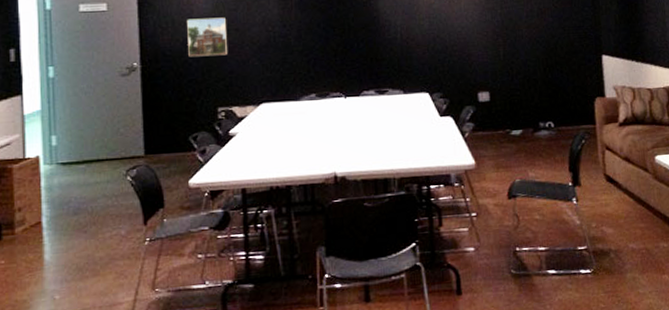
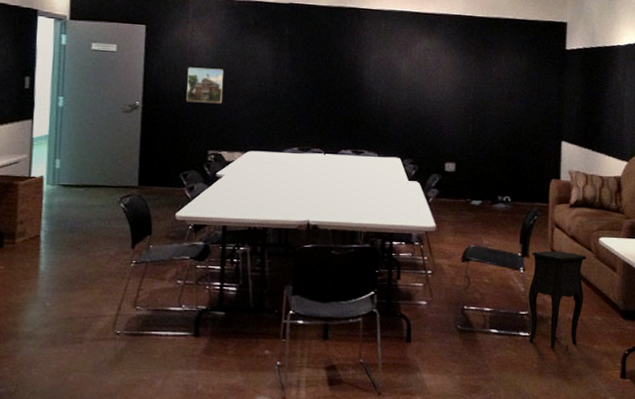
side table: none [584,175,647,286] -> present [528,251,587,351]

